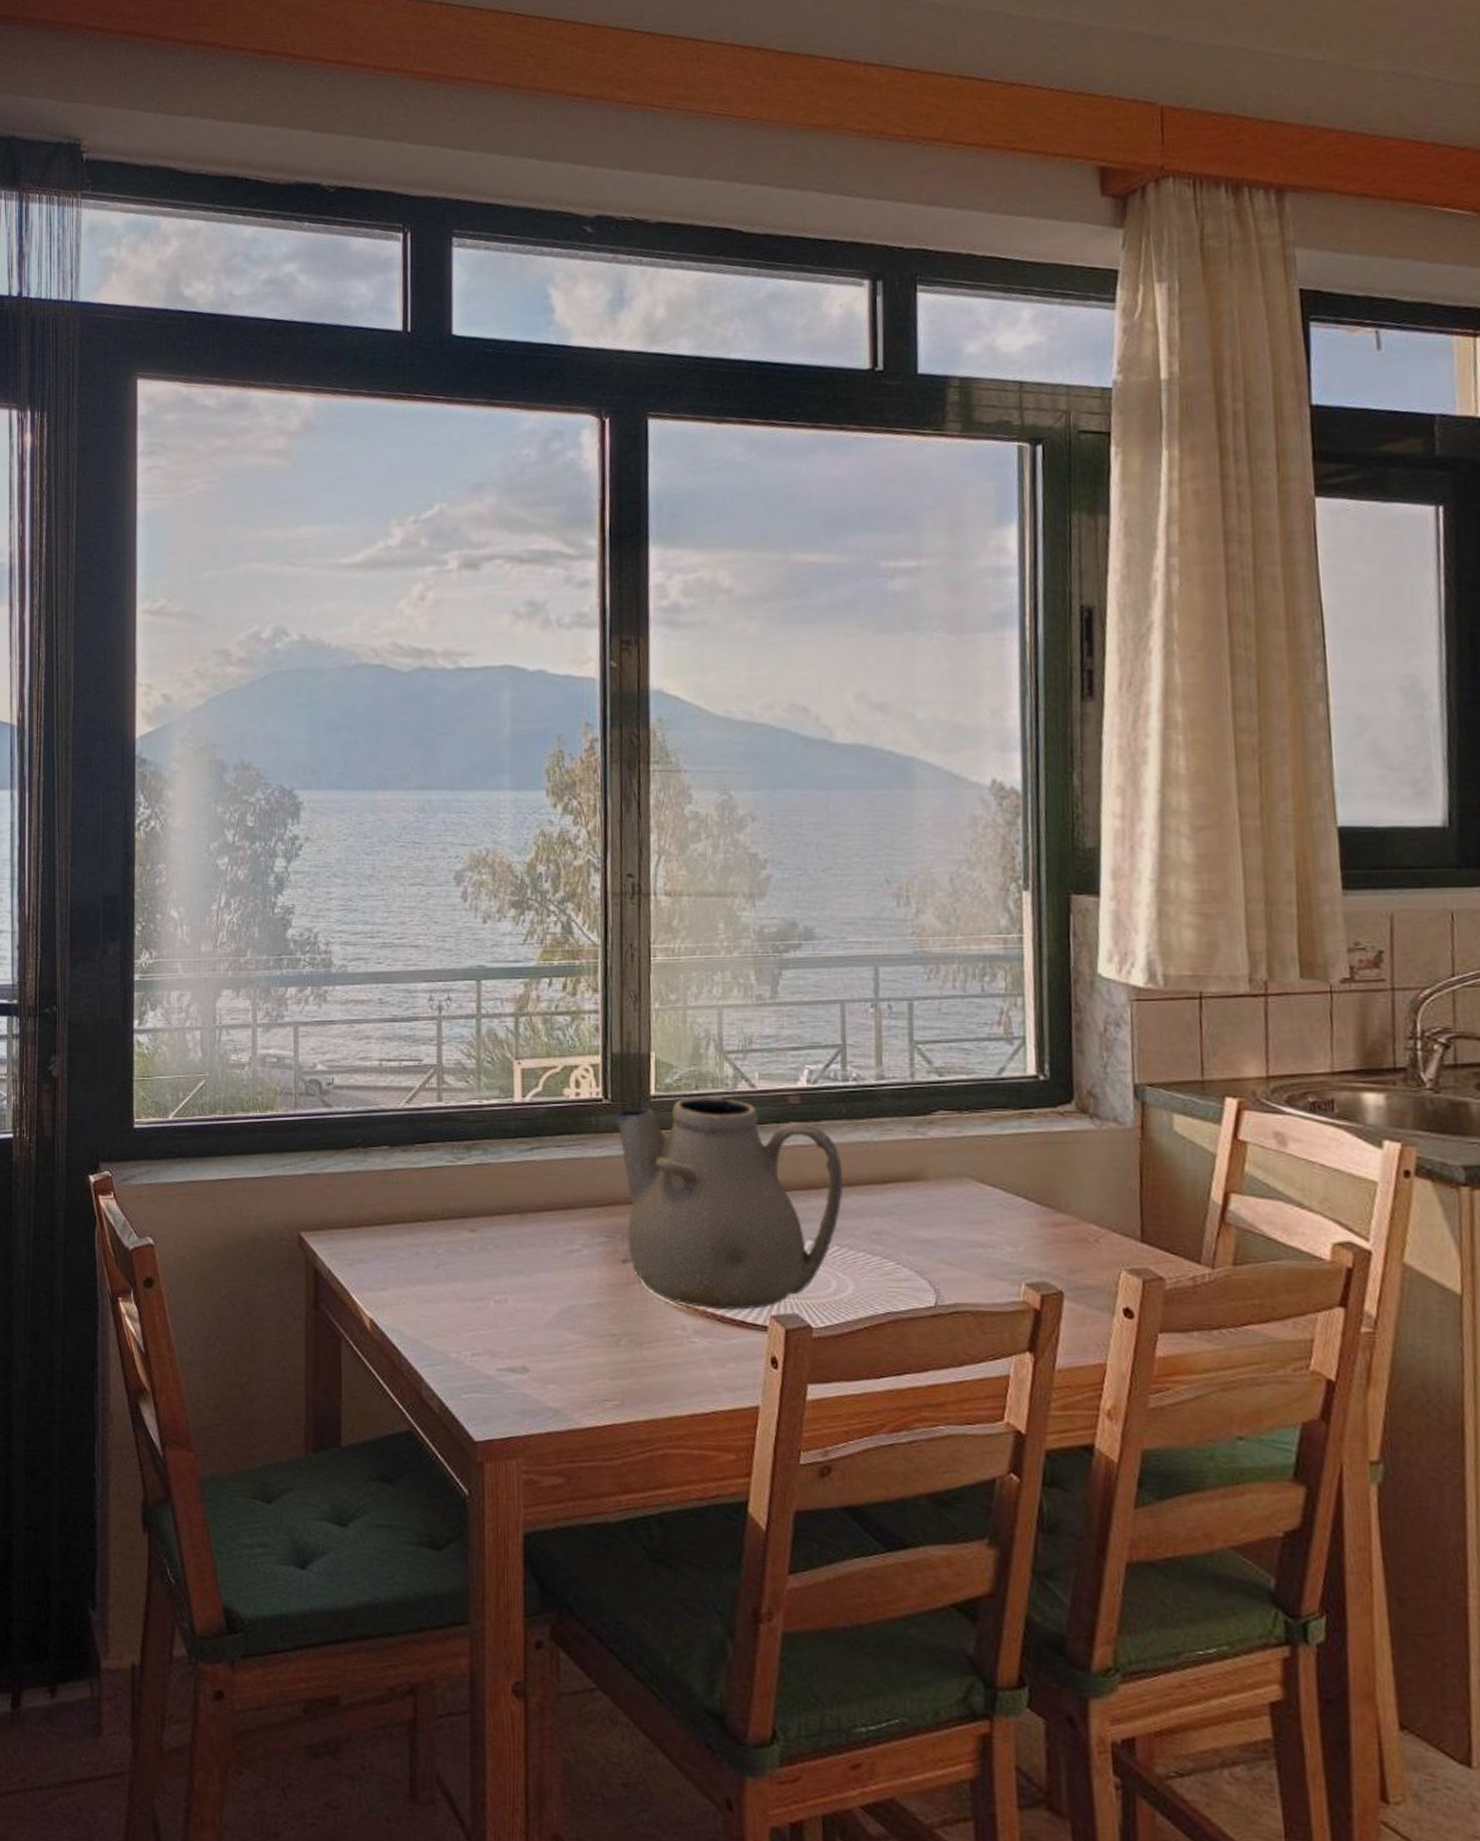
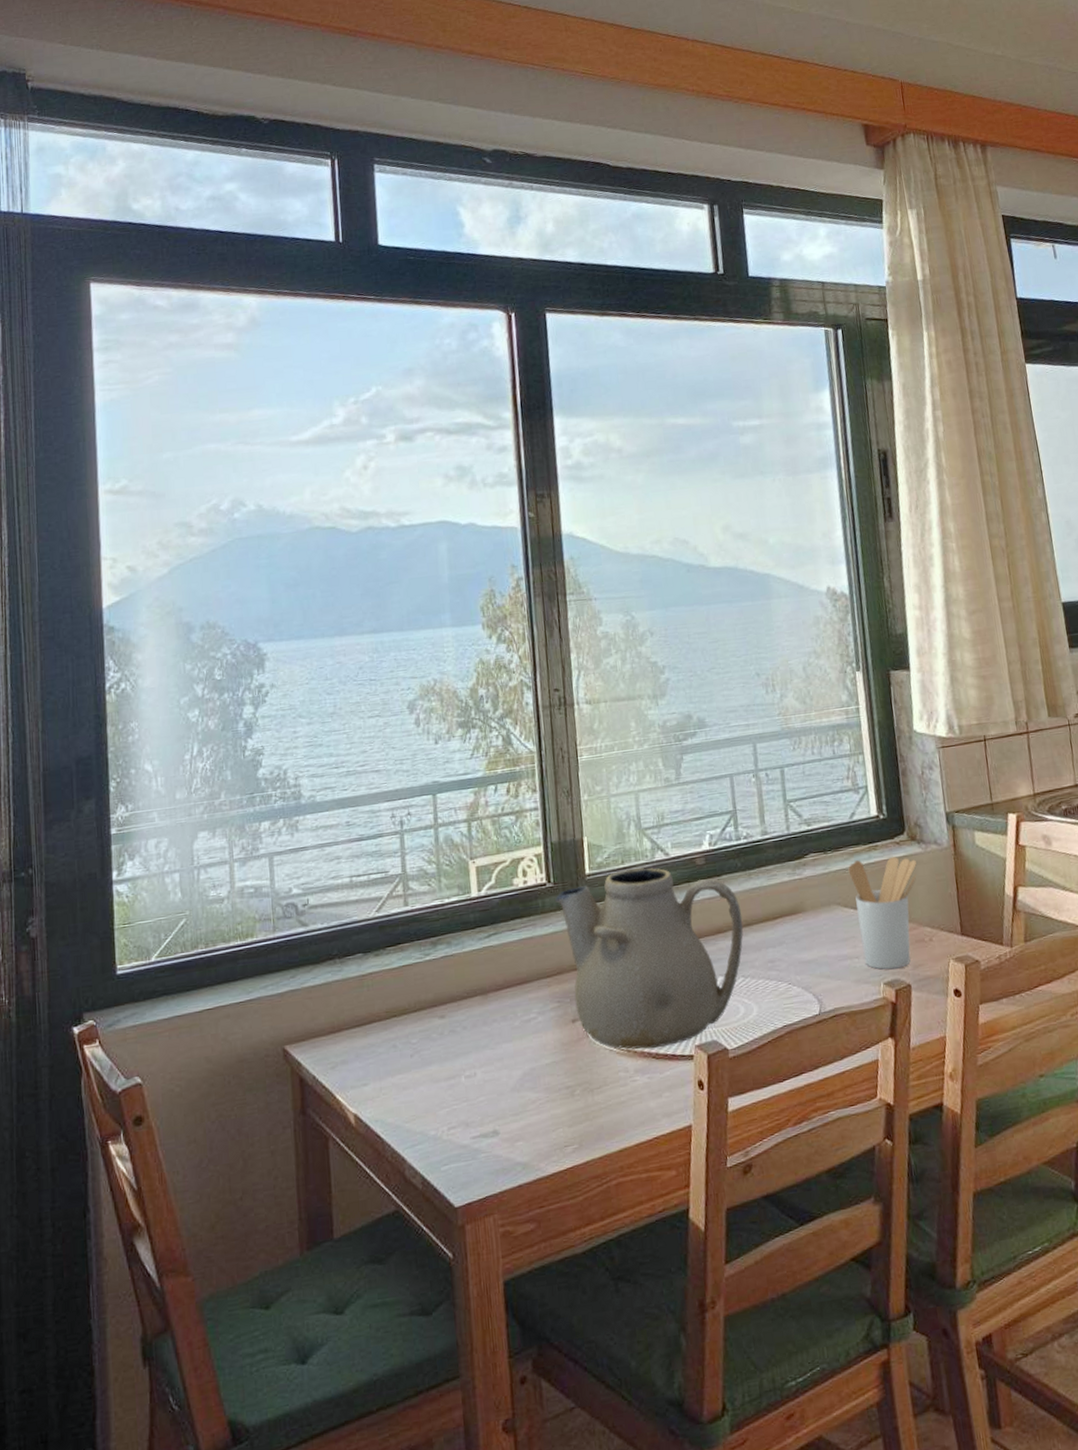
utensil holder: none [989,1128,1087,1269] -> present [848,857,917,970]

